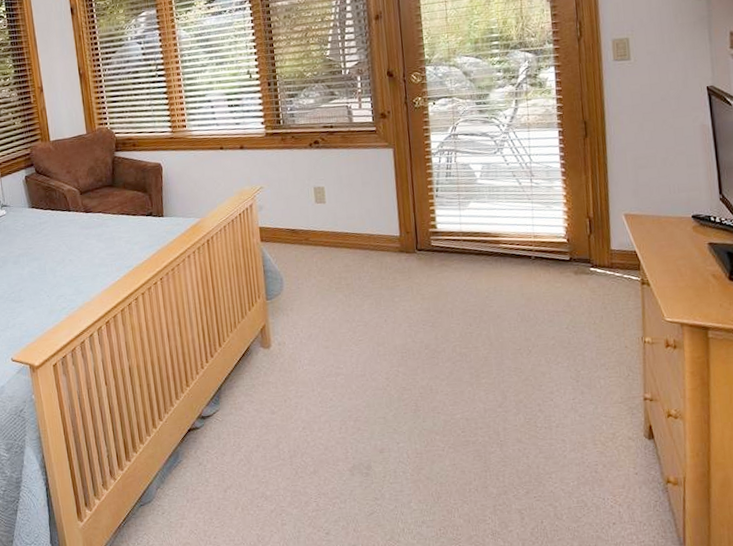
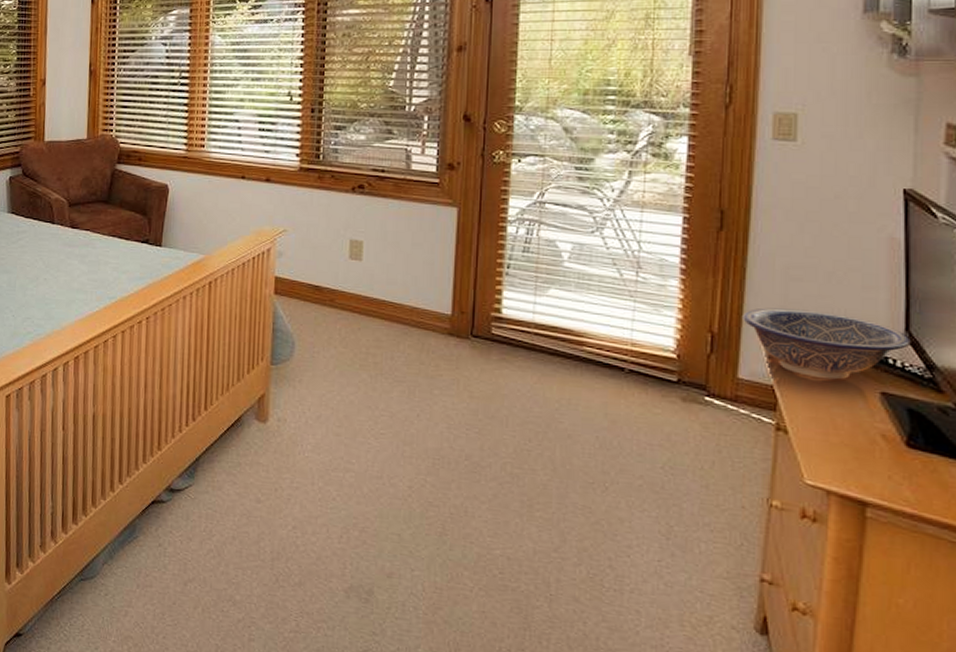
decorative bowl: none [609,189,724,241] -> present [743,308,911,380]

